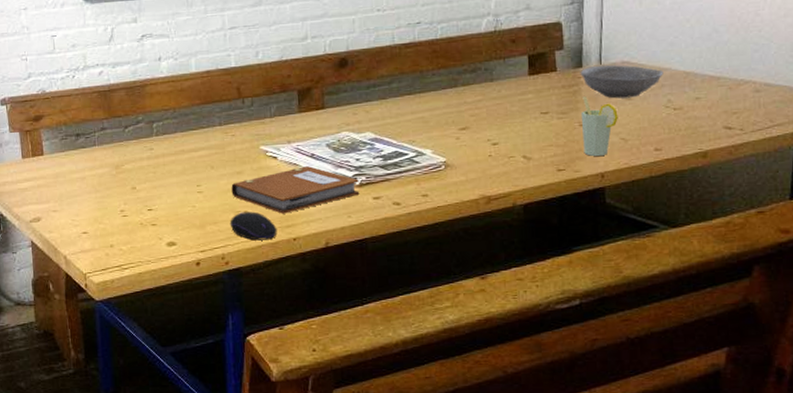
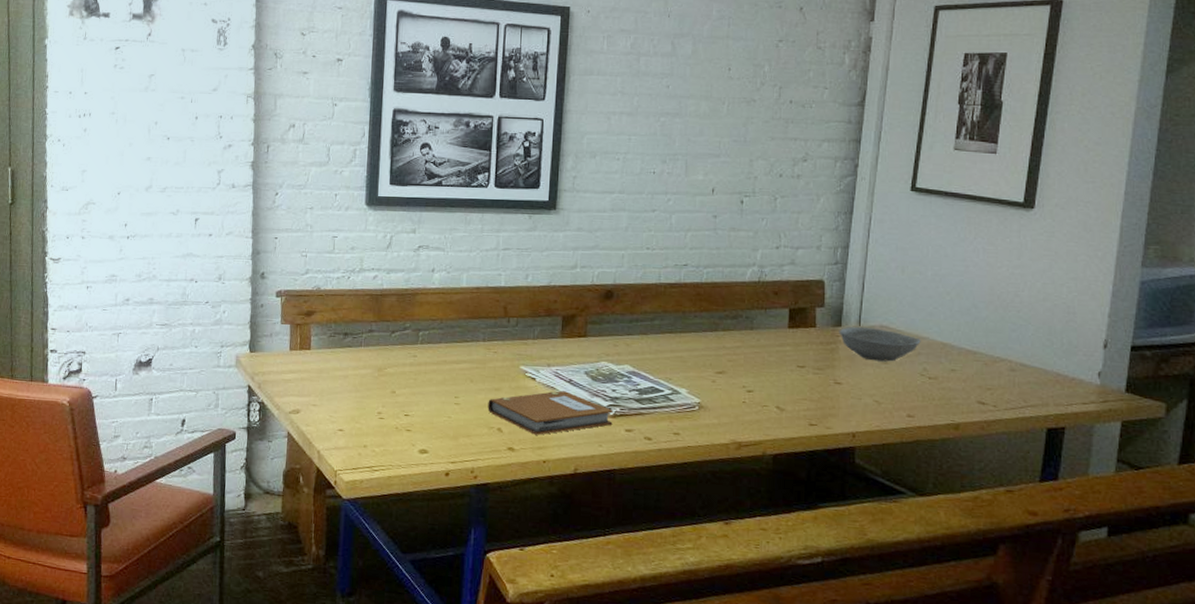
computer mouse: present [229,211,278,241] -> none [482,428,528,459]
cup: present [580,96,618,157] -> none [836,355,873,417]

